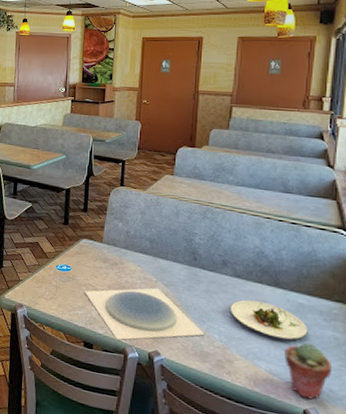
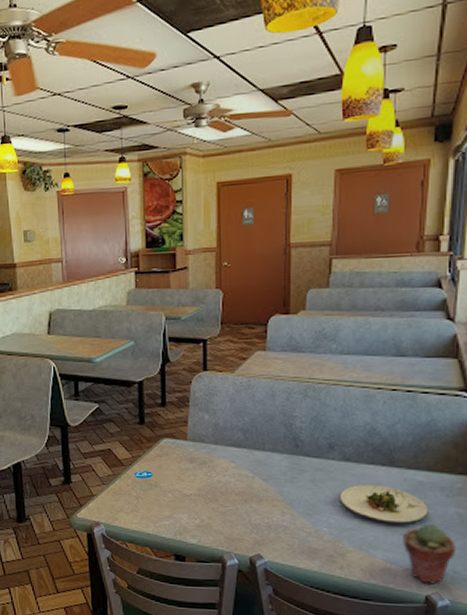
plate: present [84,287,205,340] -> none [170,484,312,548]

